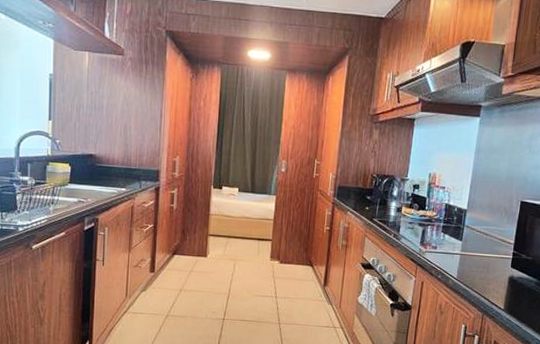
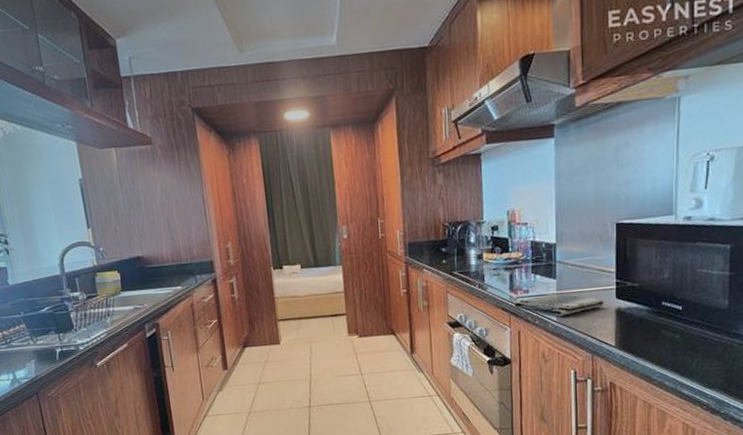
dish towel: none [422,253,501,275] -> present [514,293,605,317]

